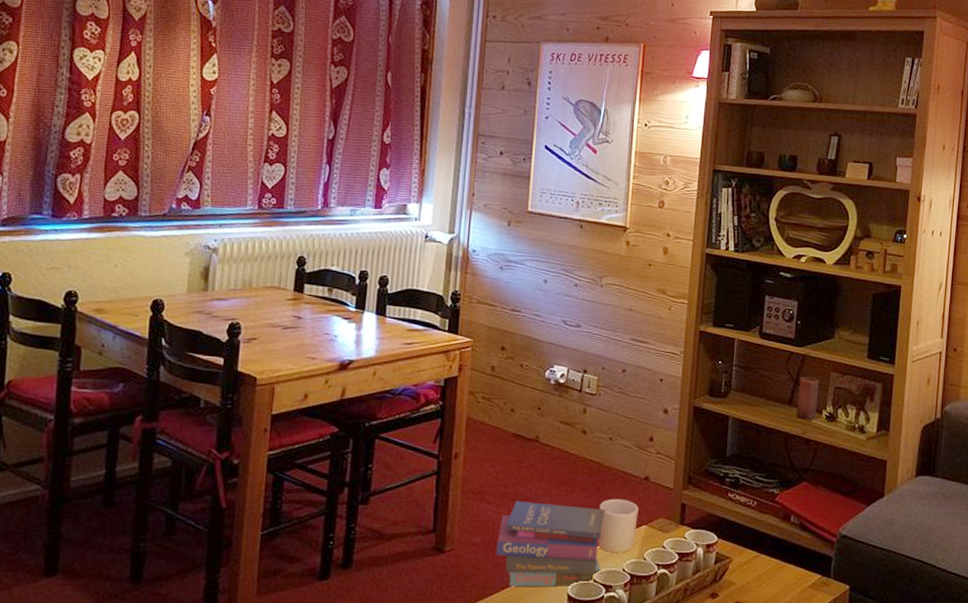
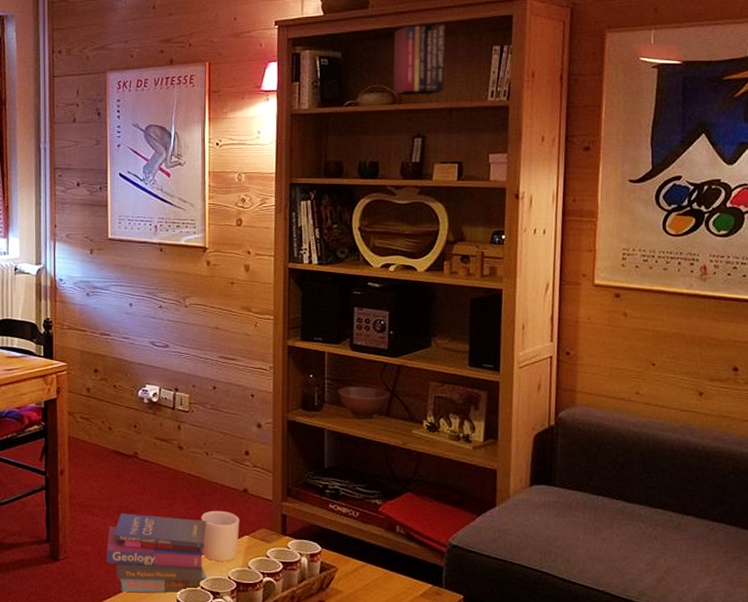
bowl: none [744,374,793,408] -> present [338,386,389,420]
candle: present [796,376,819,420] -> none [395,387,418,431]
books: none [815,29,865,97] -> present [393,22,446,96]

